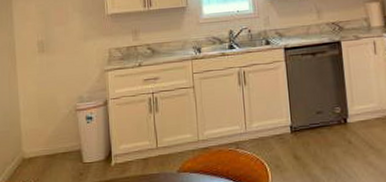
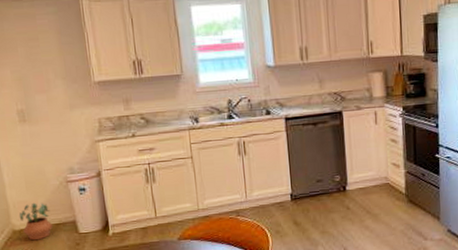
potted plant: none [29,130,60,169] -> present [18,202,53,241]

